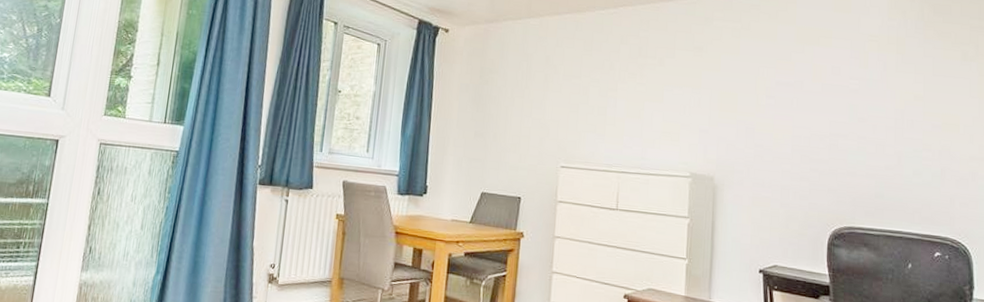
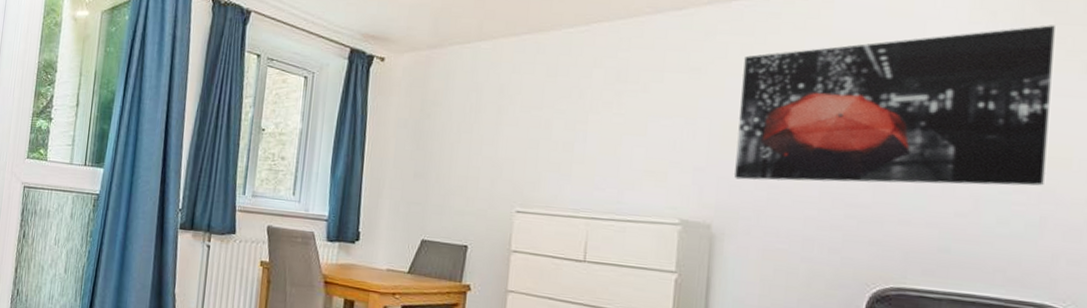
wall art: none [729,23,943,145] -> present [733,25,1055,186]

